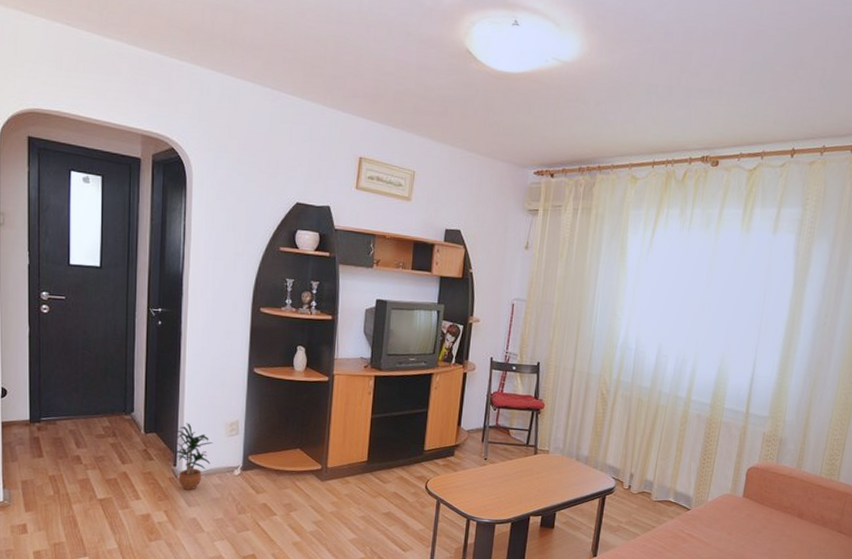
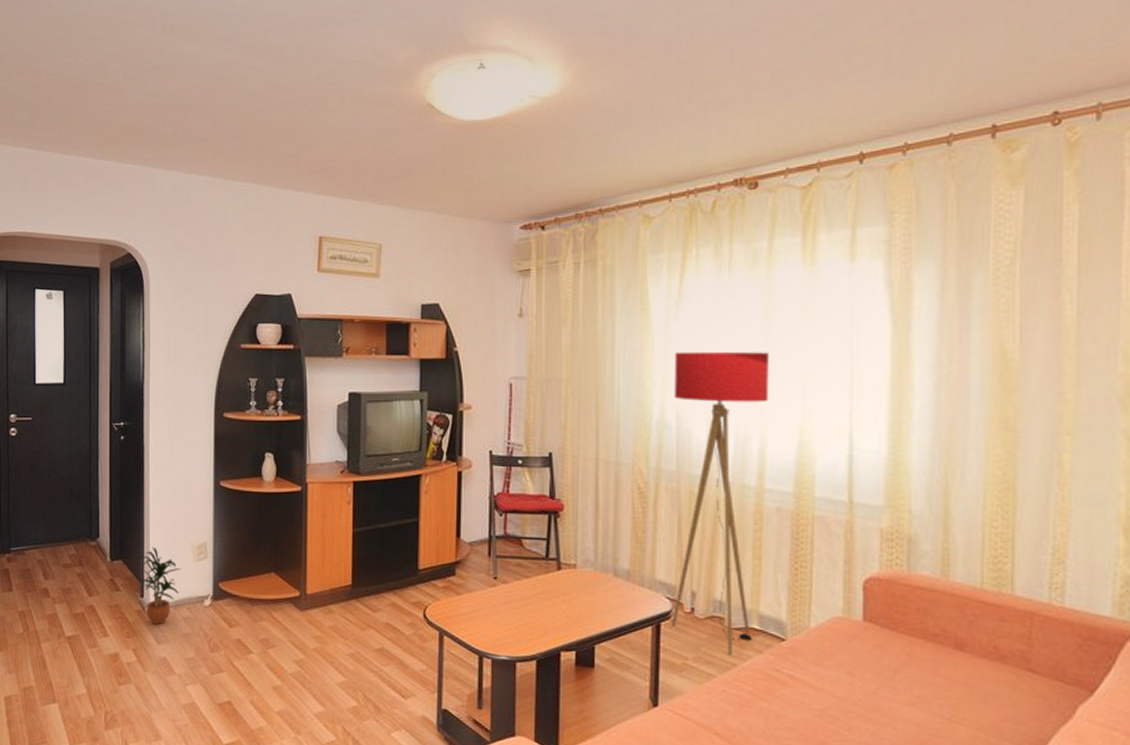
floor lamp: none [613,290,708,521] -> present [671,351,769,656]

